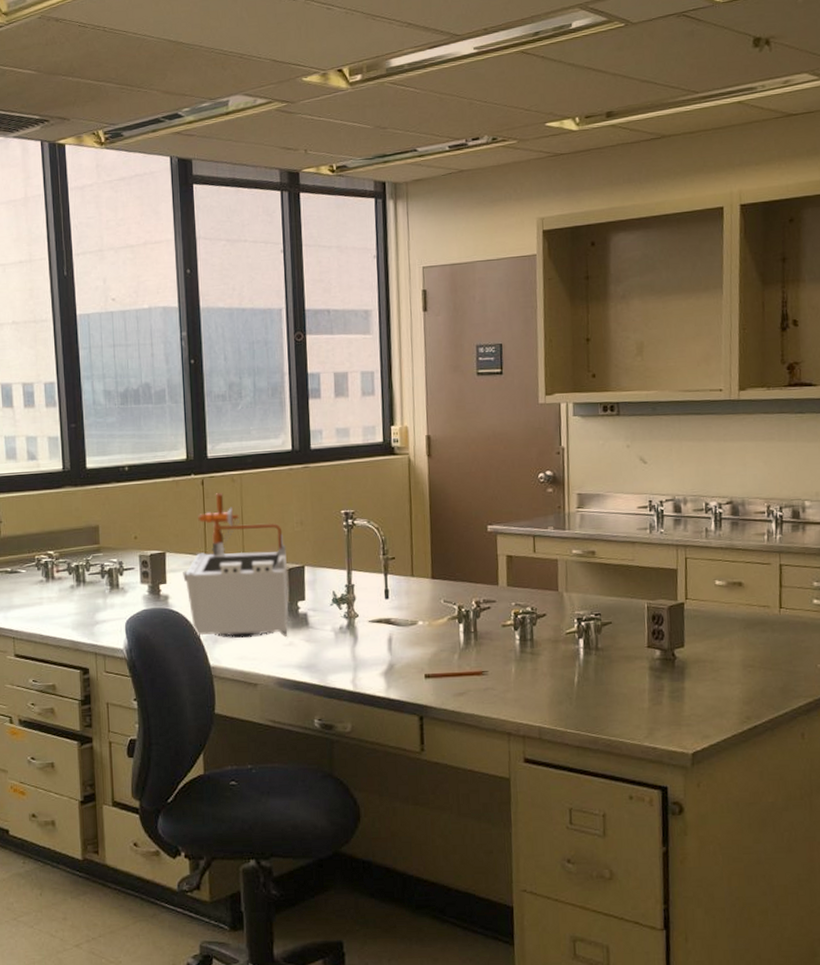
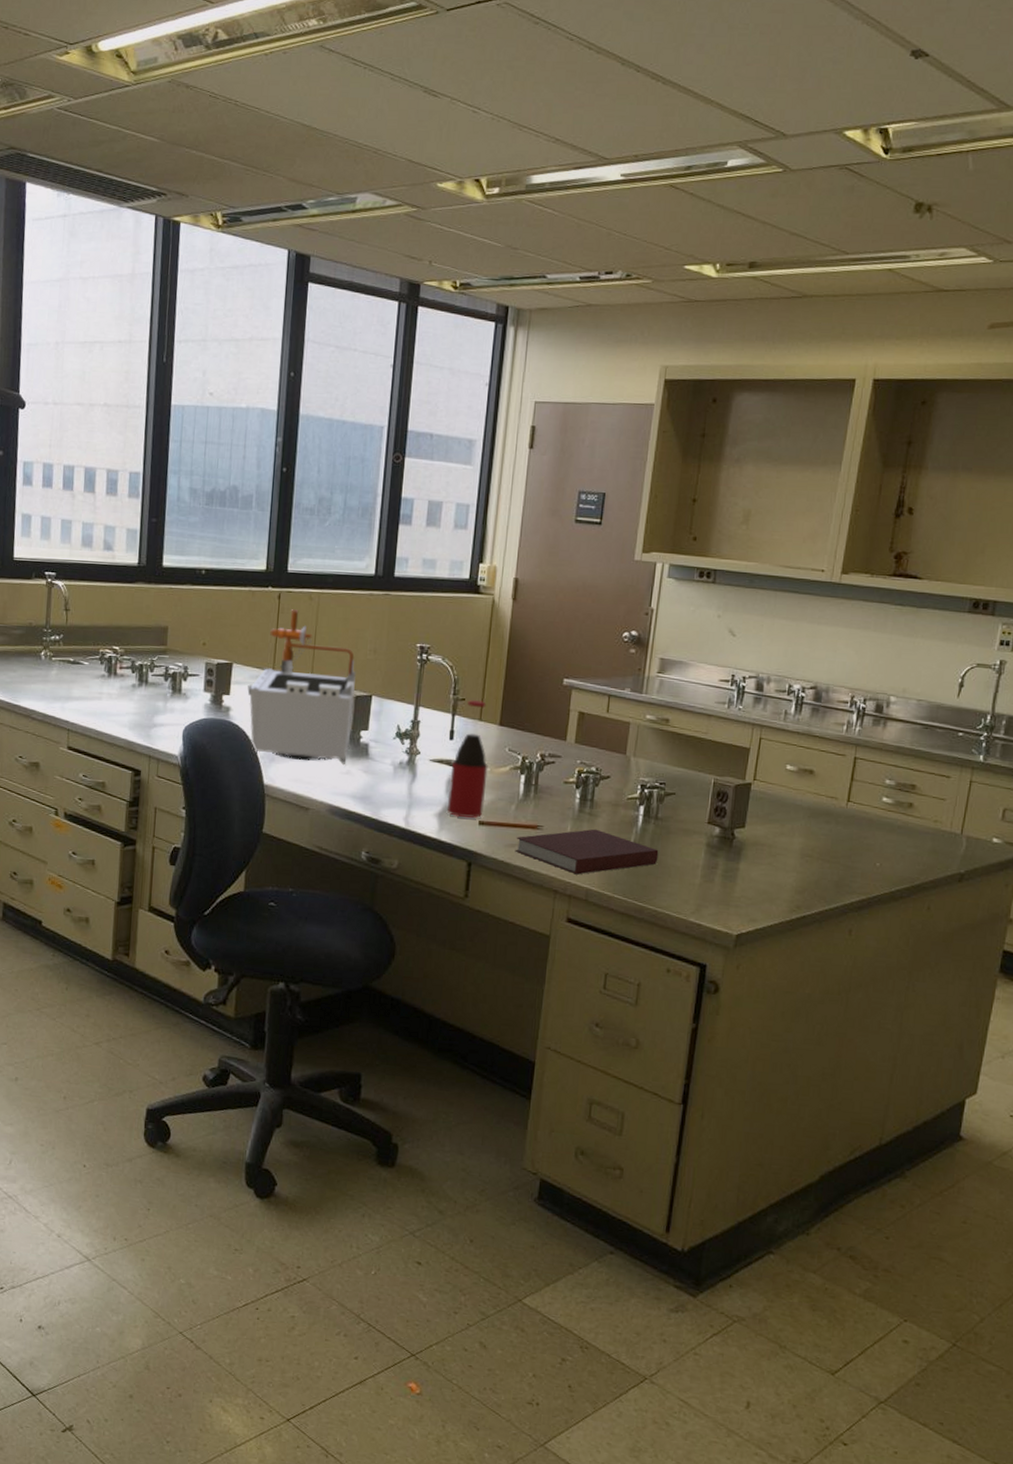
bottle: none [390,556,428,674] -> present [447,699,488,818]
notebook: none [463,667,605,715] -> present [515,828,659,875]

